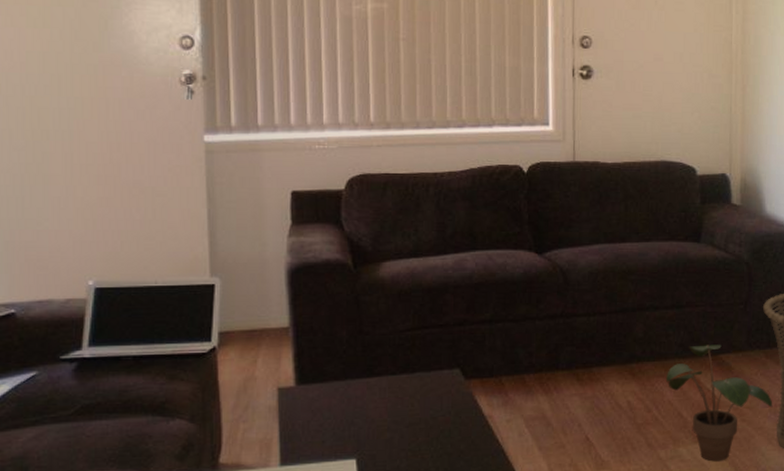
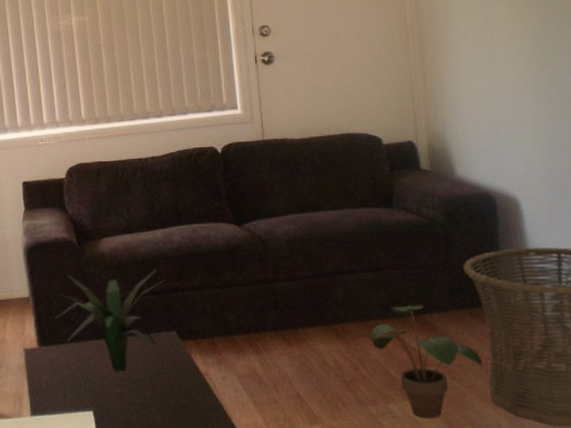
plant: none [319,299,452,416] -> present [55,269,165,373]

